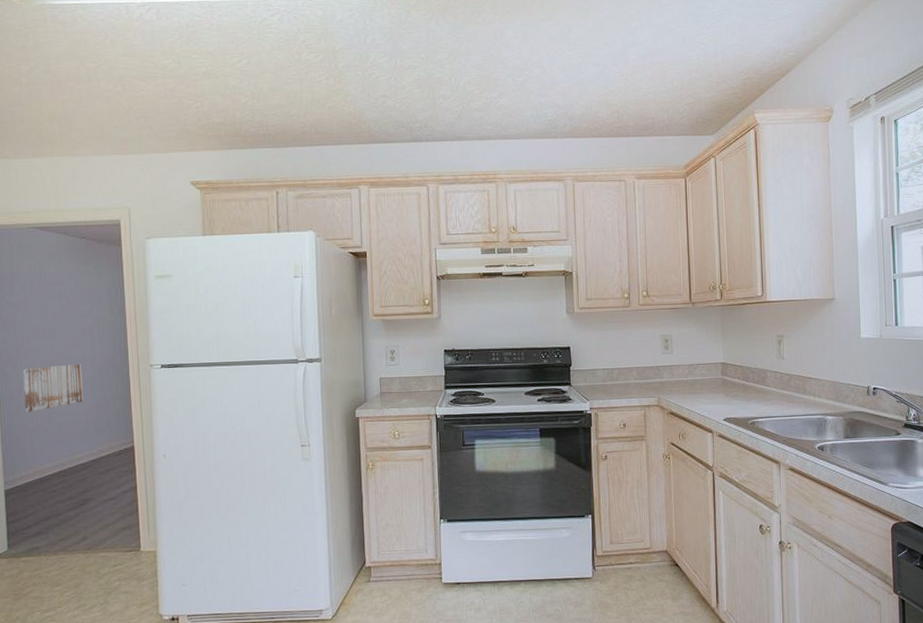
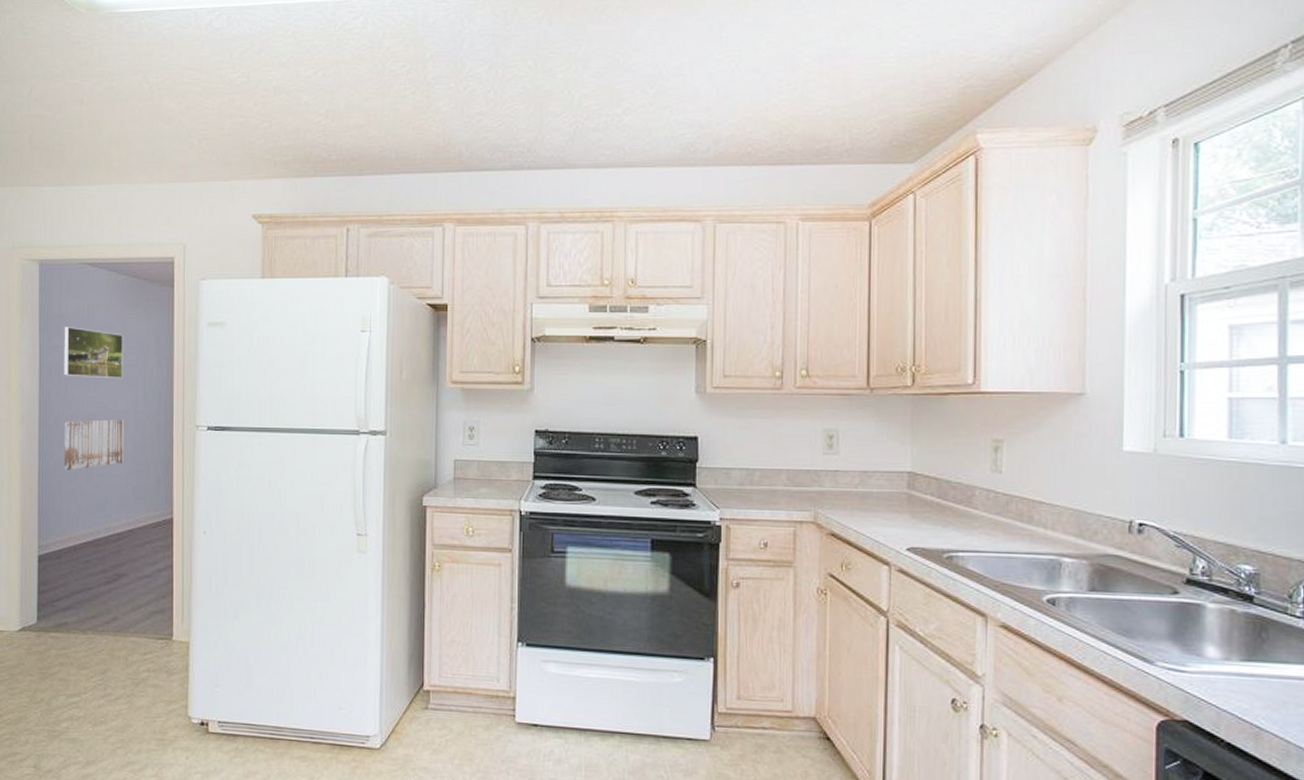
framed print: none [16,284,77,329] -> present [64,327,124,379]

